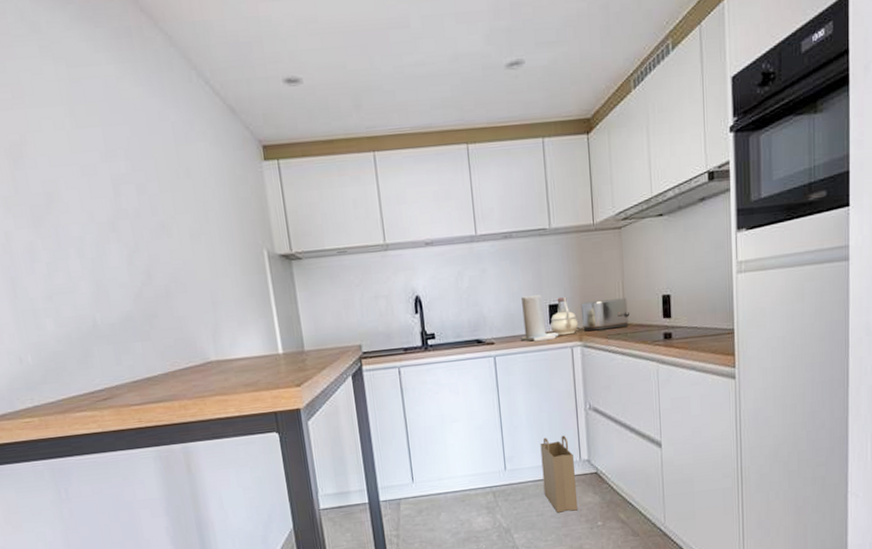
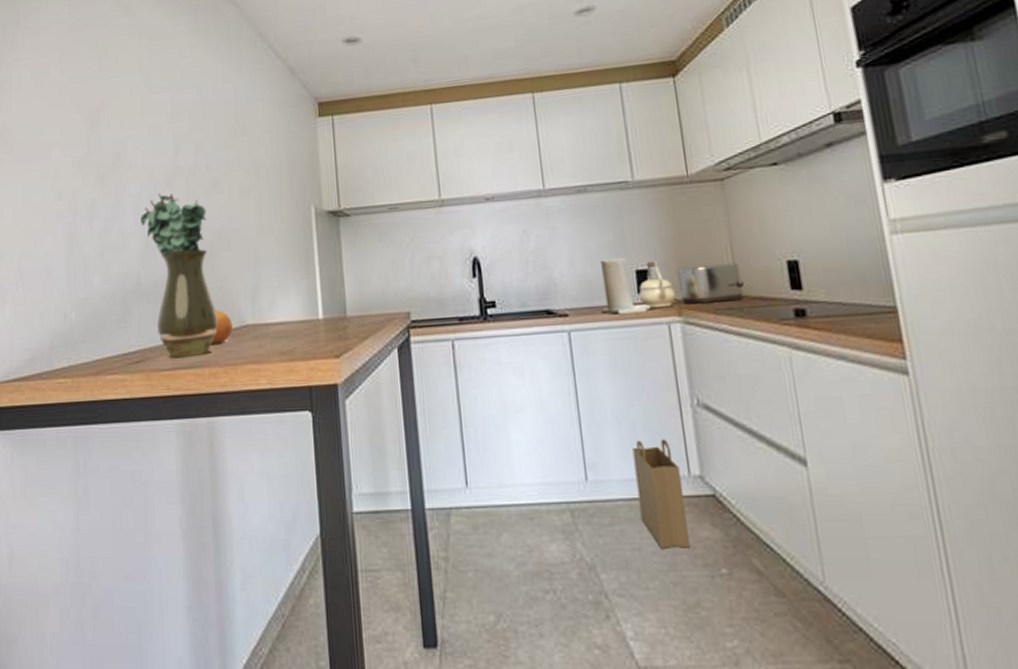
vase: none [87,236,182,395] -> present [140,193,218,359]
fruit: none [176,348,198,381] -> present [210,310,233,346]

